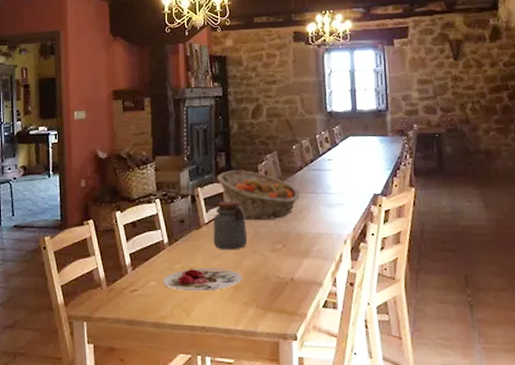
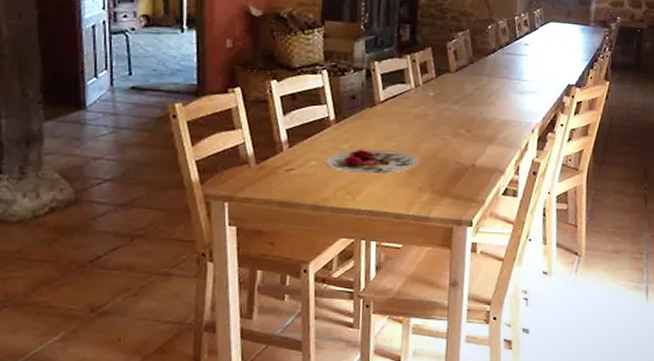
jar: present [213,201,248,250] -> none [388,79,428,132]
fruit basket: present [217,170,300,220] -> none [398,45,490,102]

